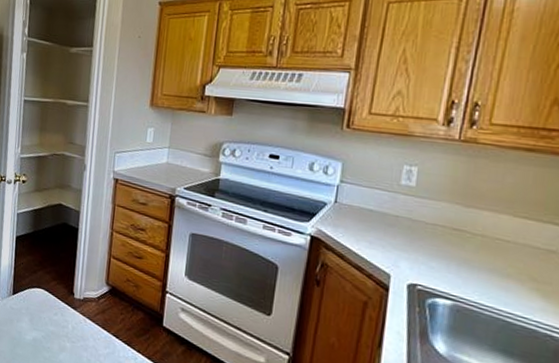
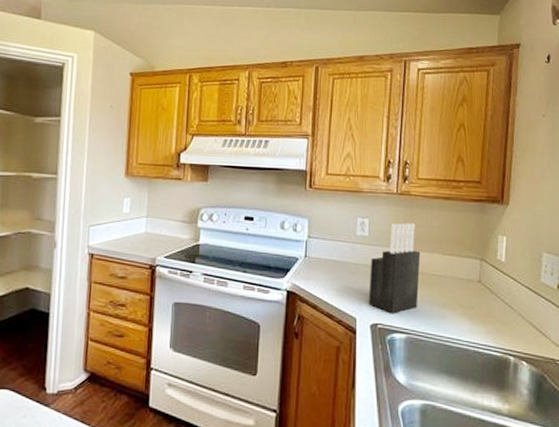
knife block: none [407,175,484,276] -> present [368,223,421,313]

